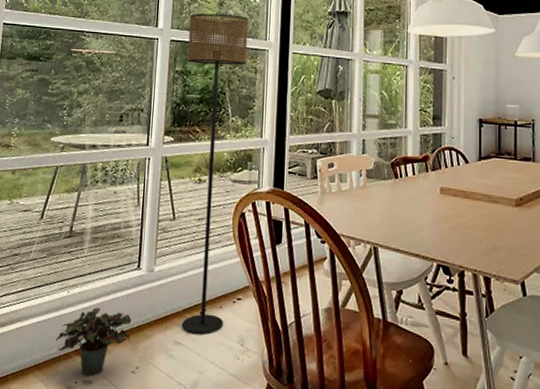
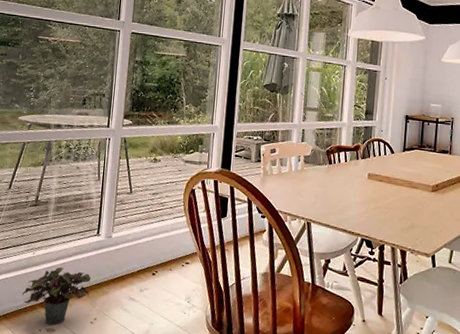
floor lamp: present [181,13,249,335] -> none [135,9,204,293]

